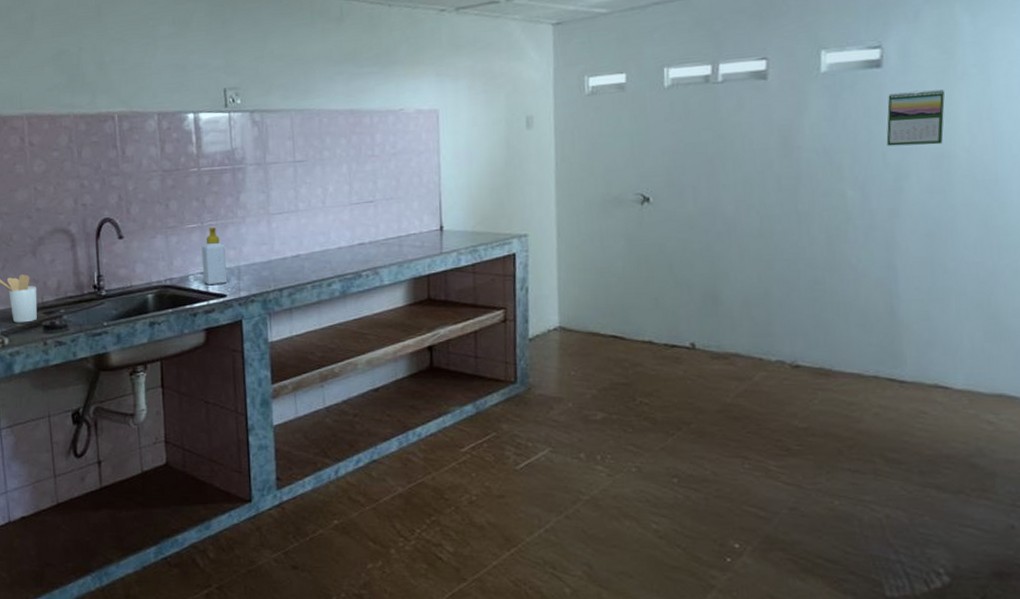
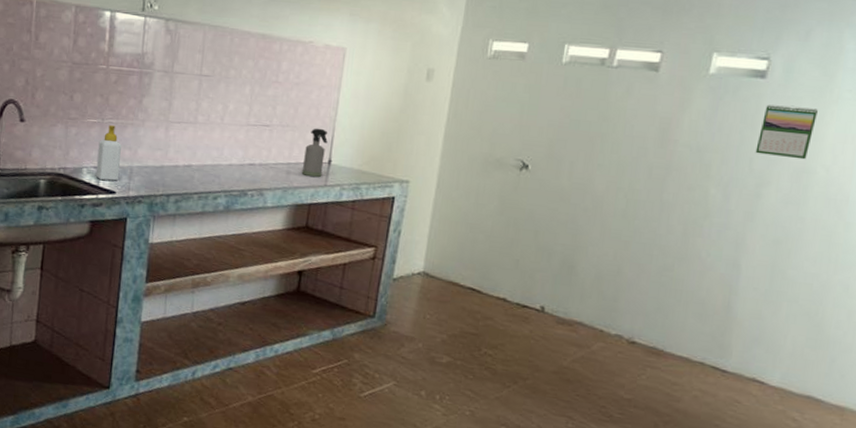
spray bottle: none [414,195,436,246] -> present [301,128,328,177]

